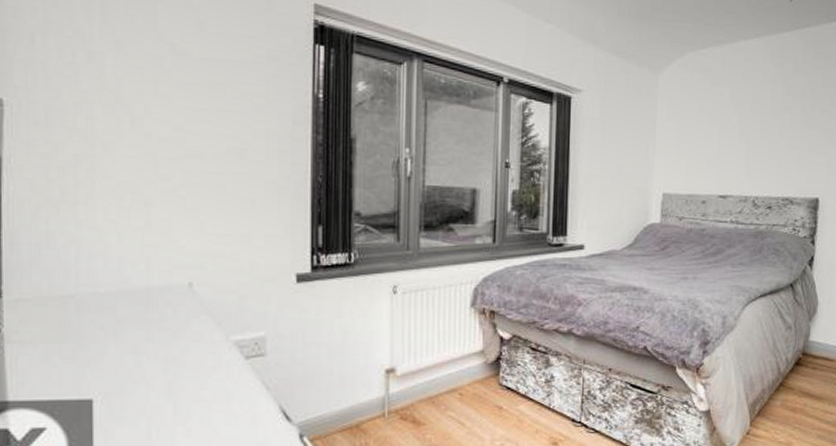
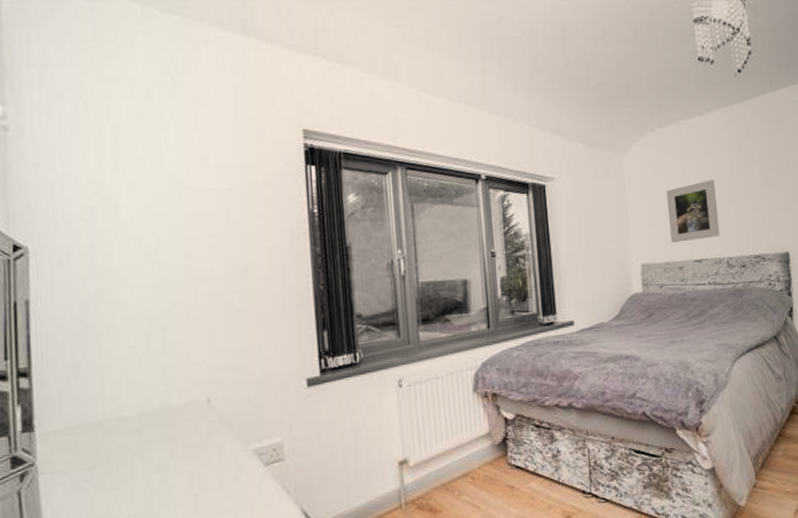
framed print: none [697,111,752,175] -> present [666,179,720,243]

